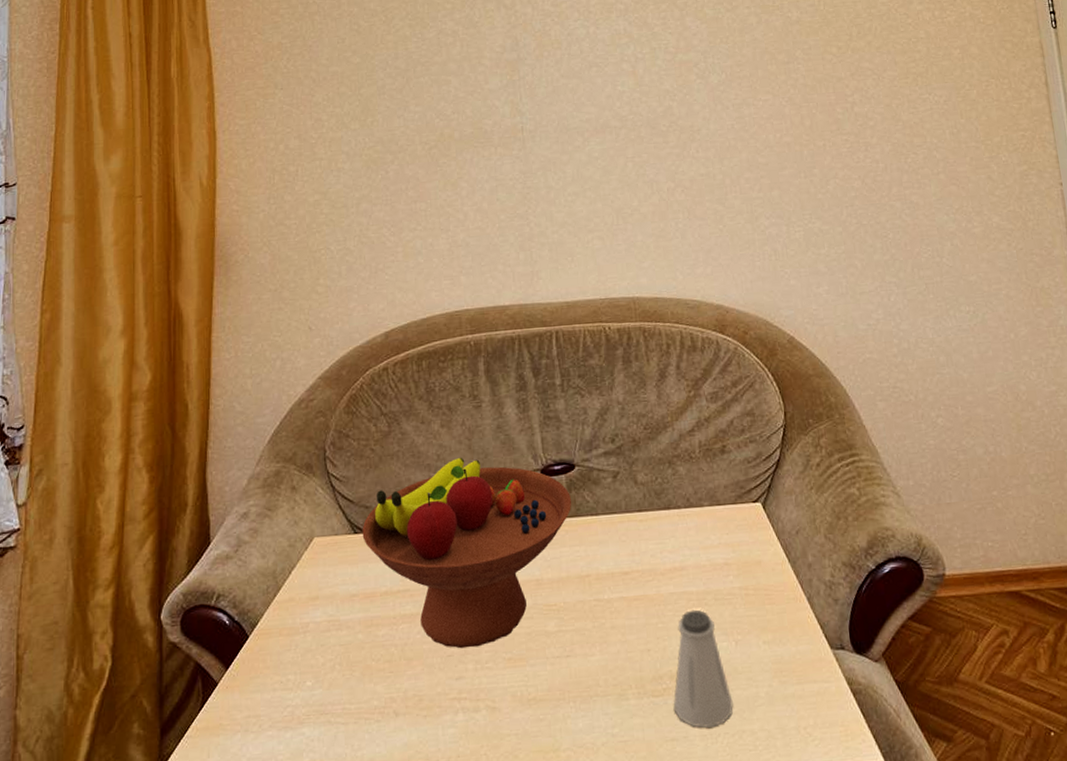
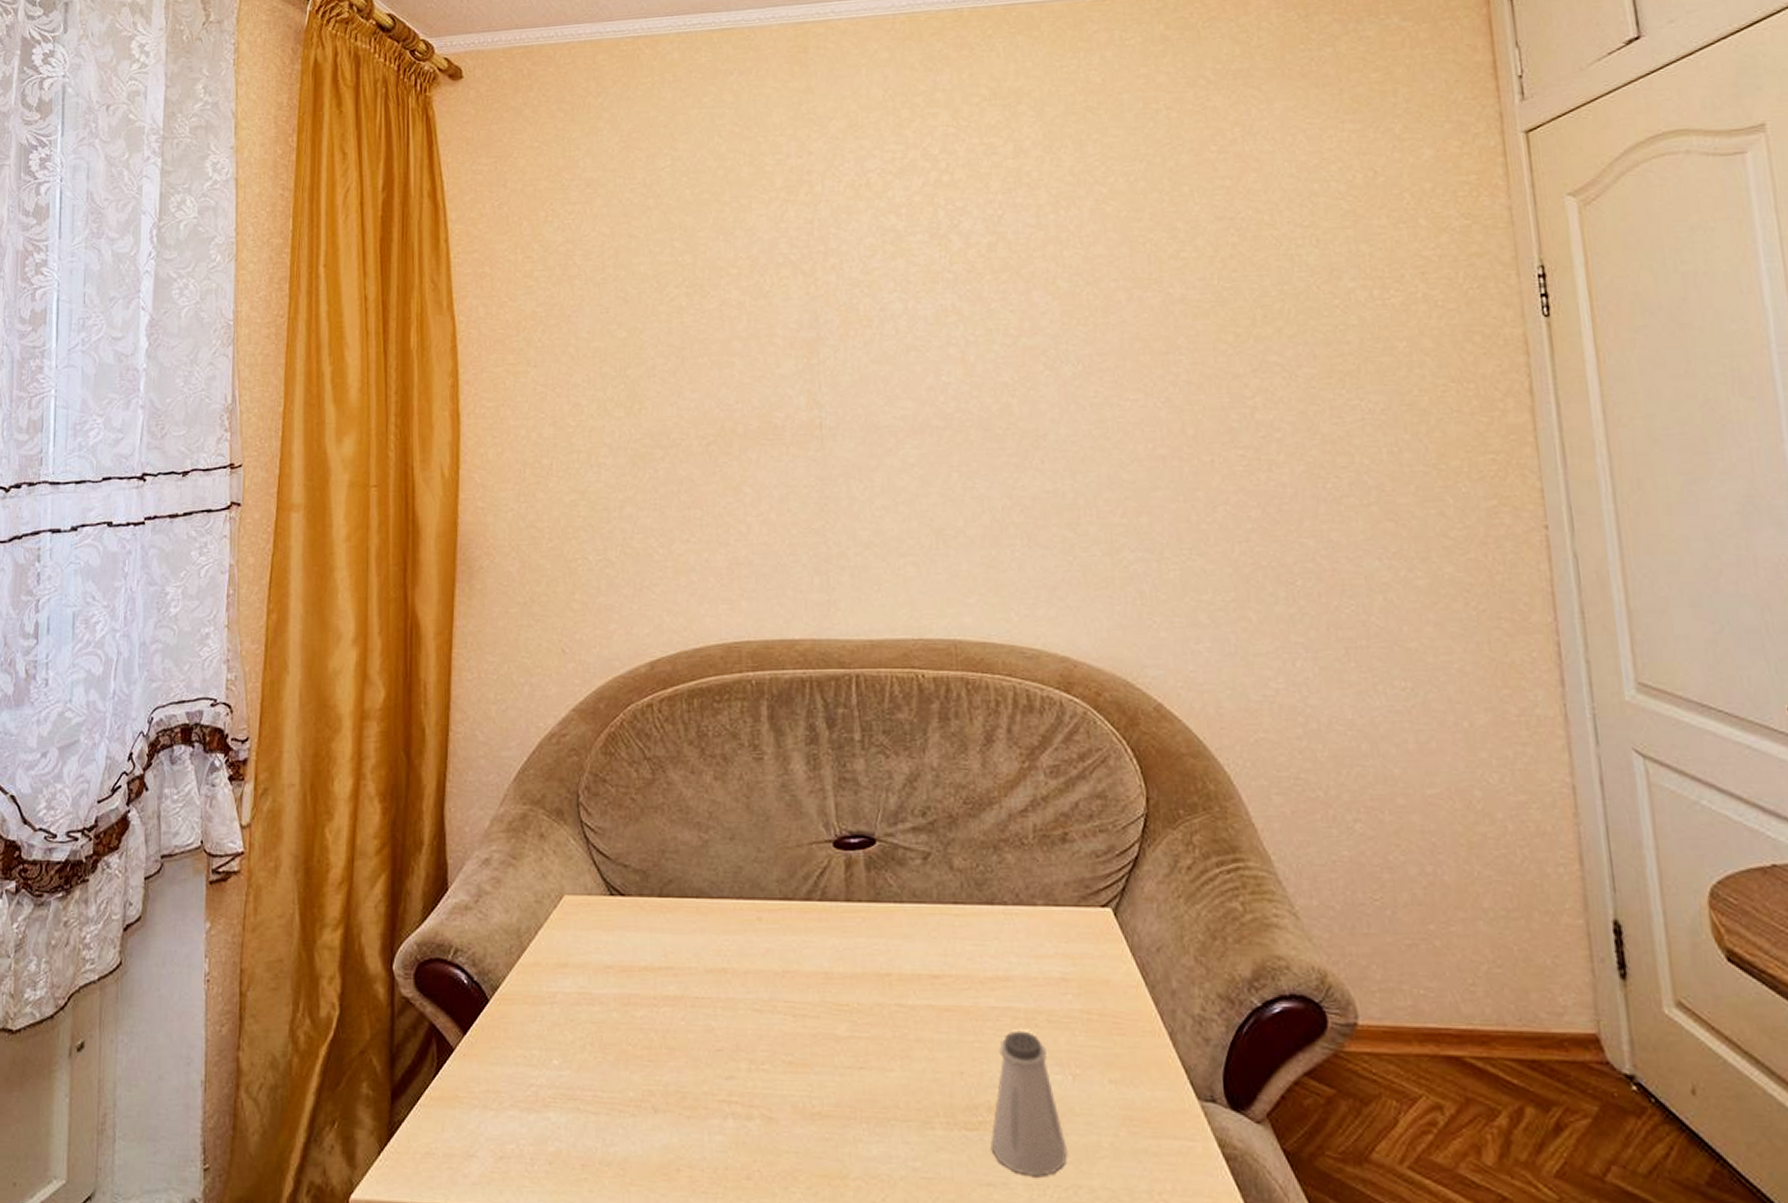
fruit bowl: present [362,457,572,649] -> none [619,817,871,1044]

